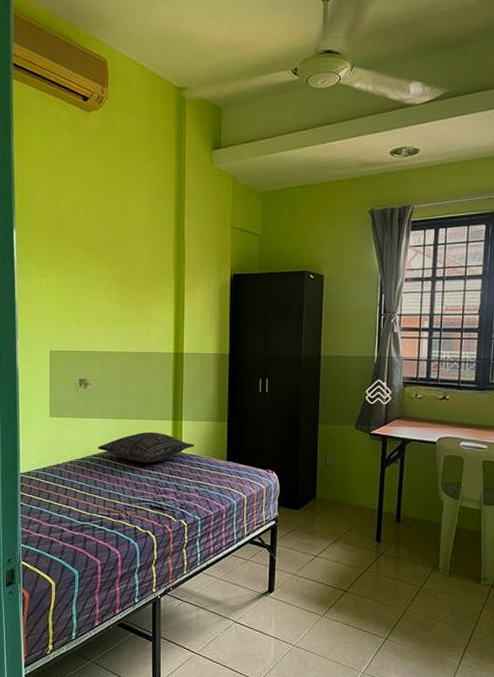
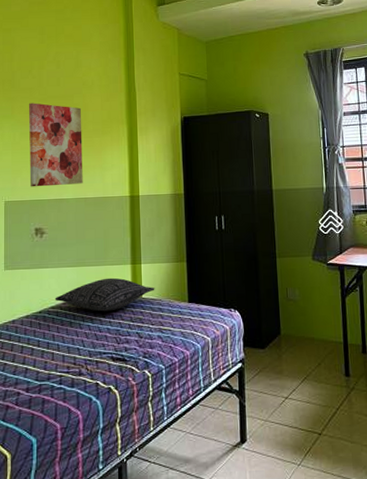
wall art: none [74,251,128,338] -> present [28,103,83,187]

